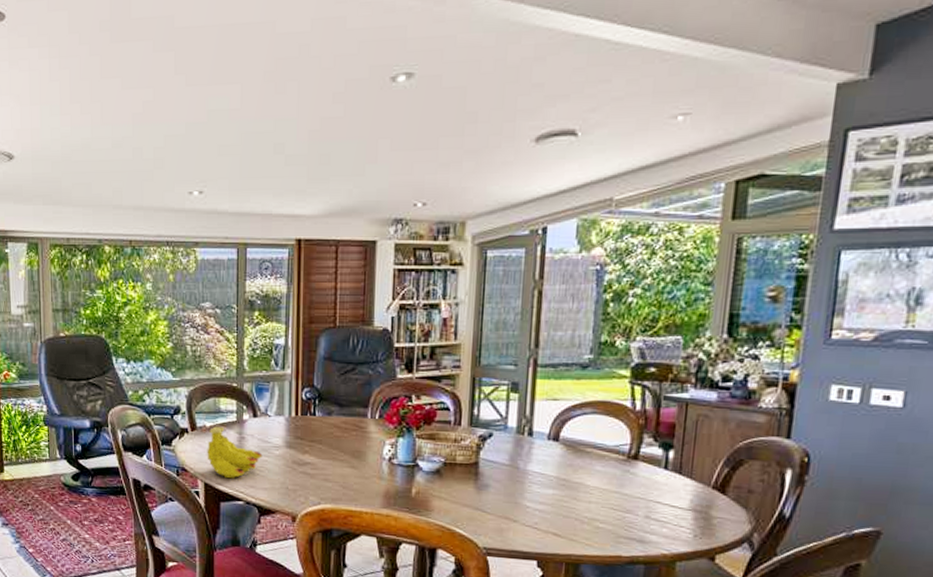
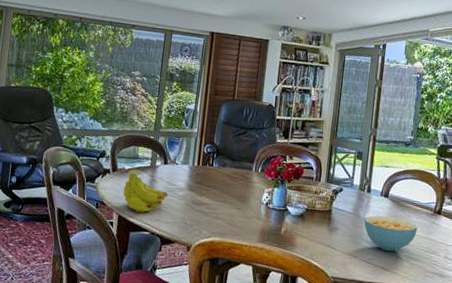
cereal bowl: none [524,466,604,513] -> present [364,215,418,252]

